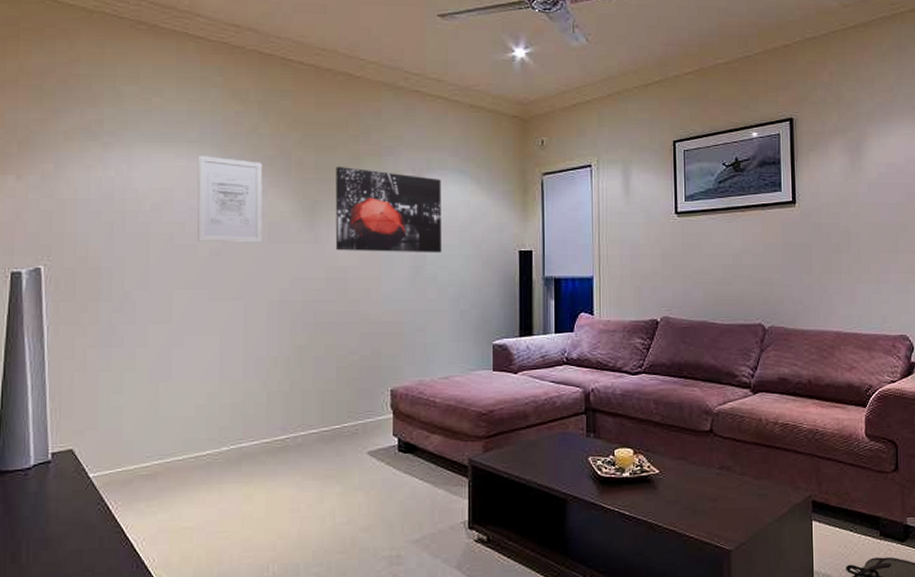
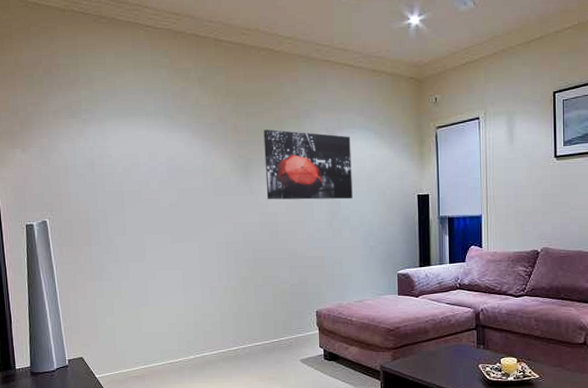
wall art: present [197,156,263,243] -> none [155,126,209,197]

